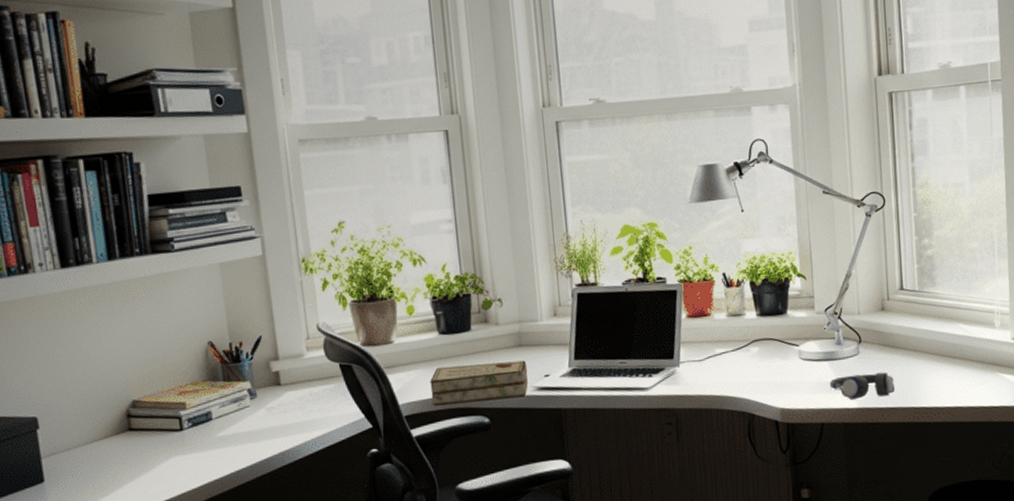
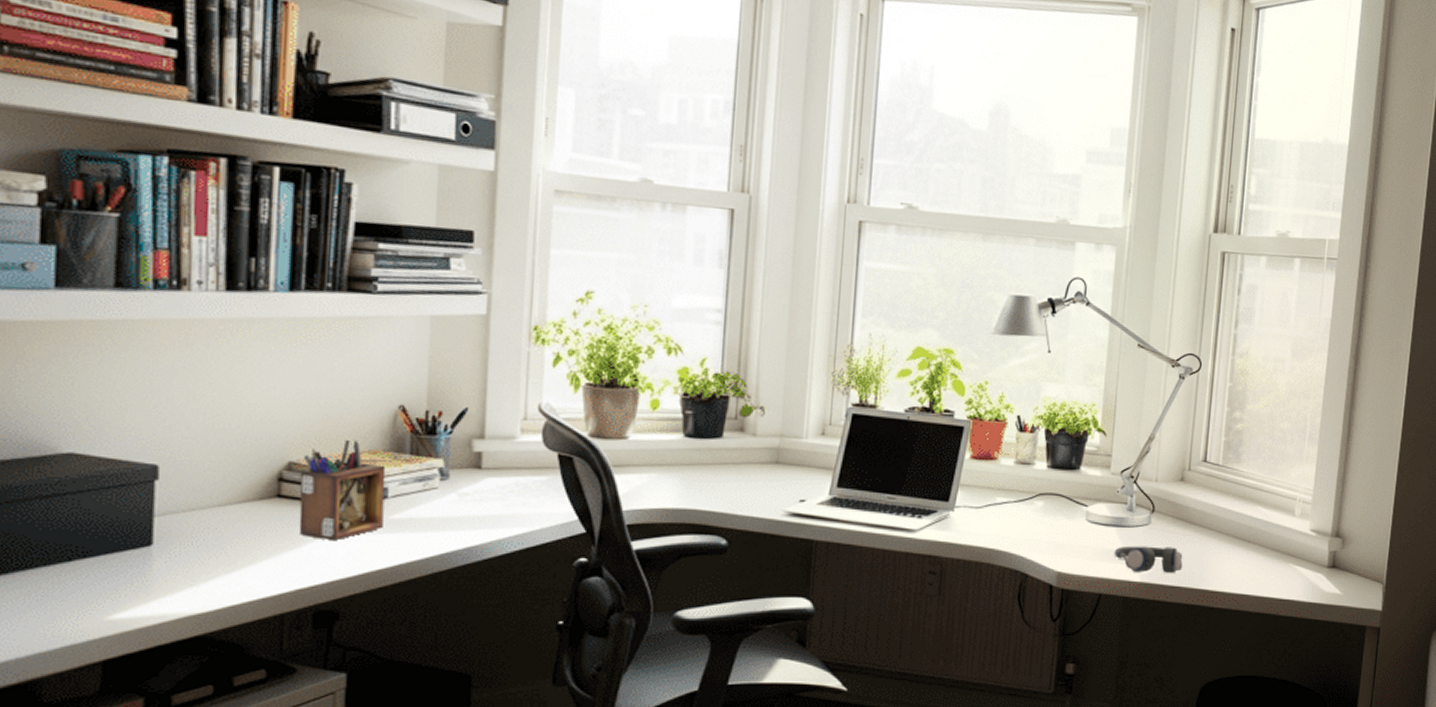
desk organizer: none [142,375,213,461] -> present [299,439,386,541]
decorative box: present [430,360,528,406] -> none [662,474,782,521]

